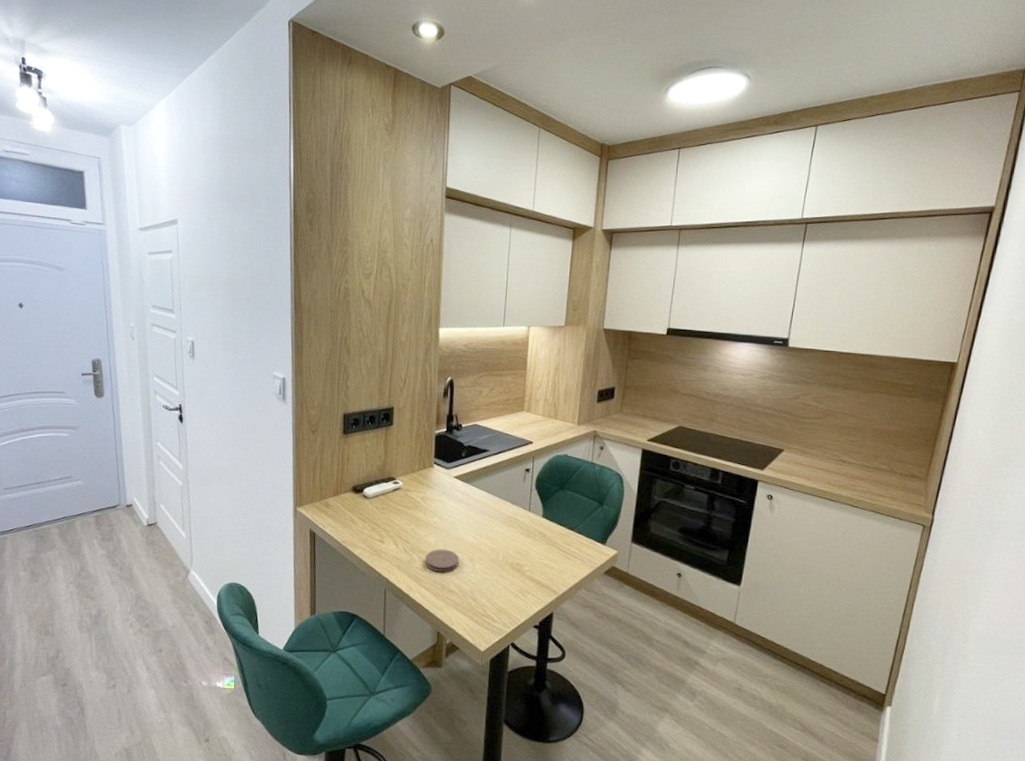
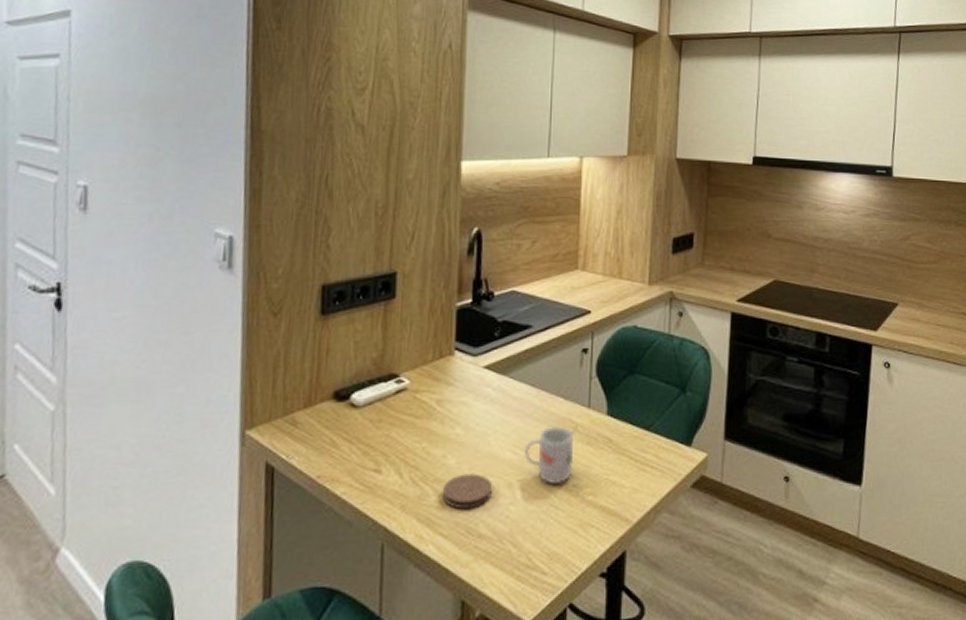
mug: none [482,521,521,562] -> present [525,424,578,485]

